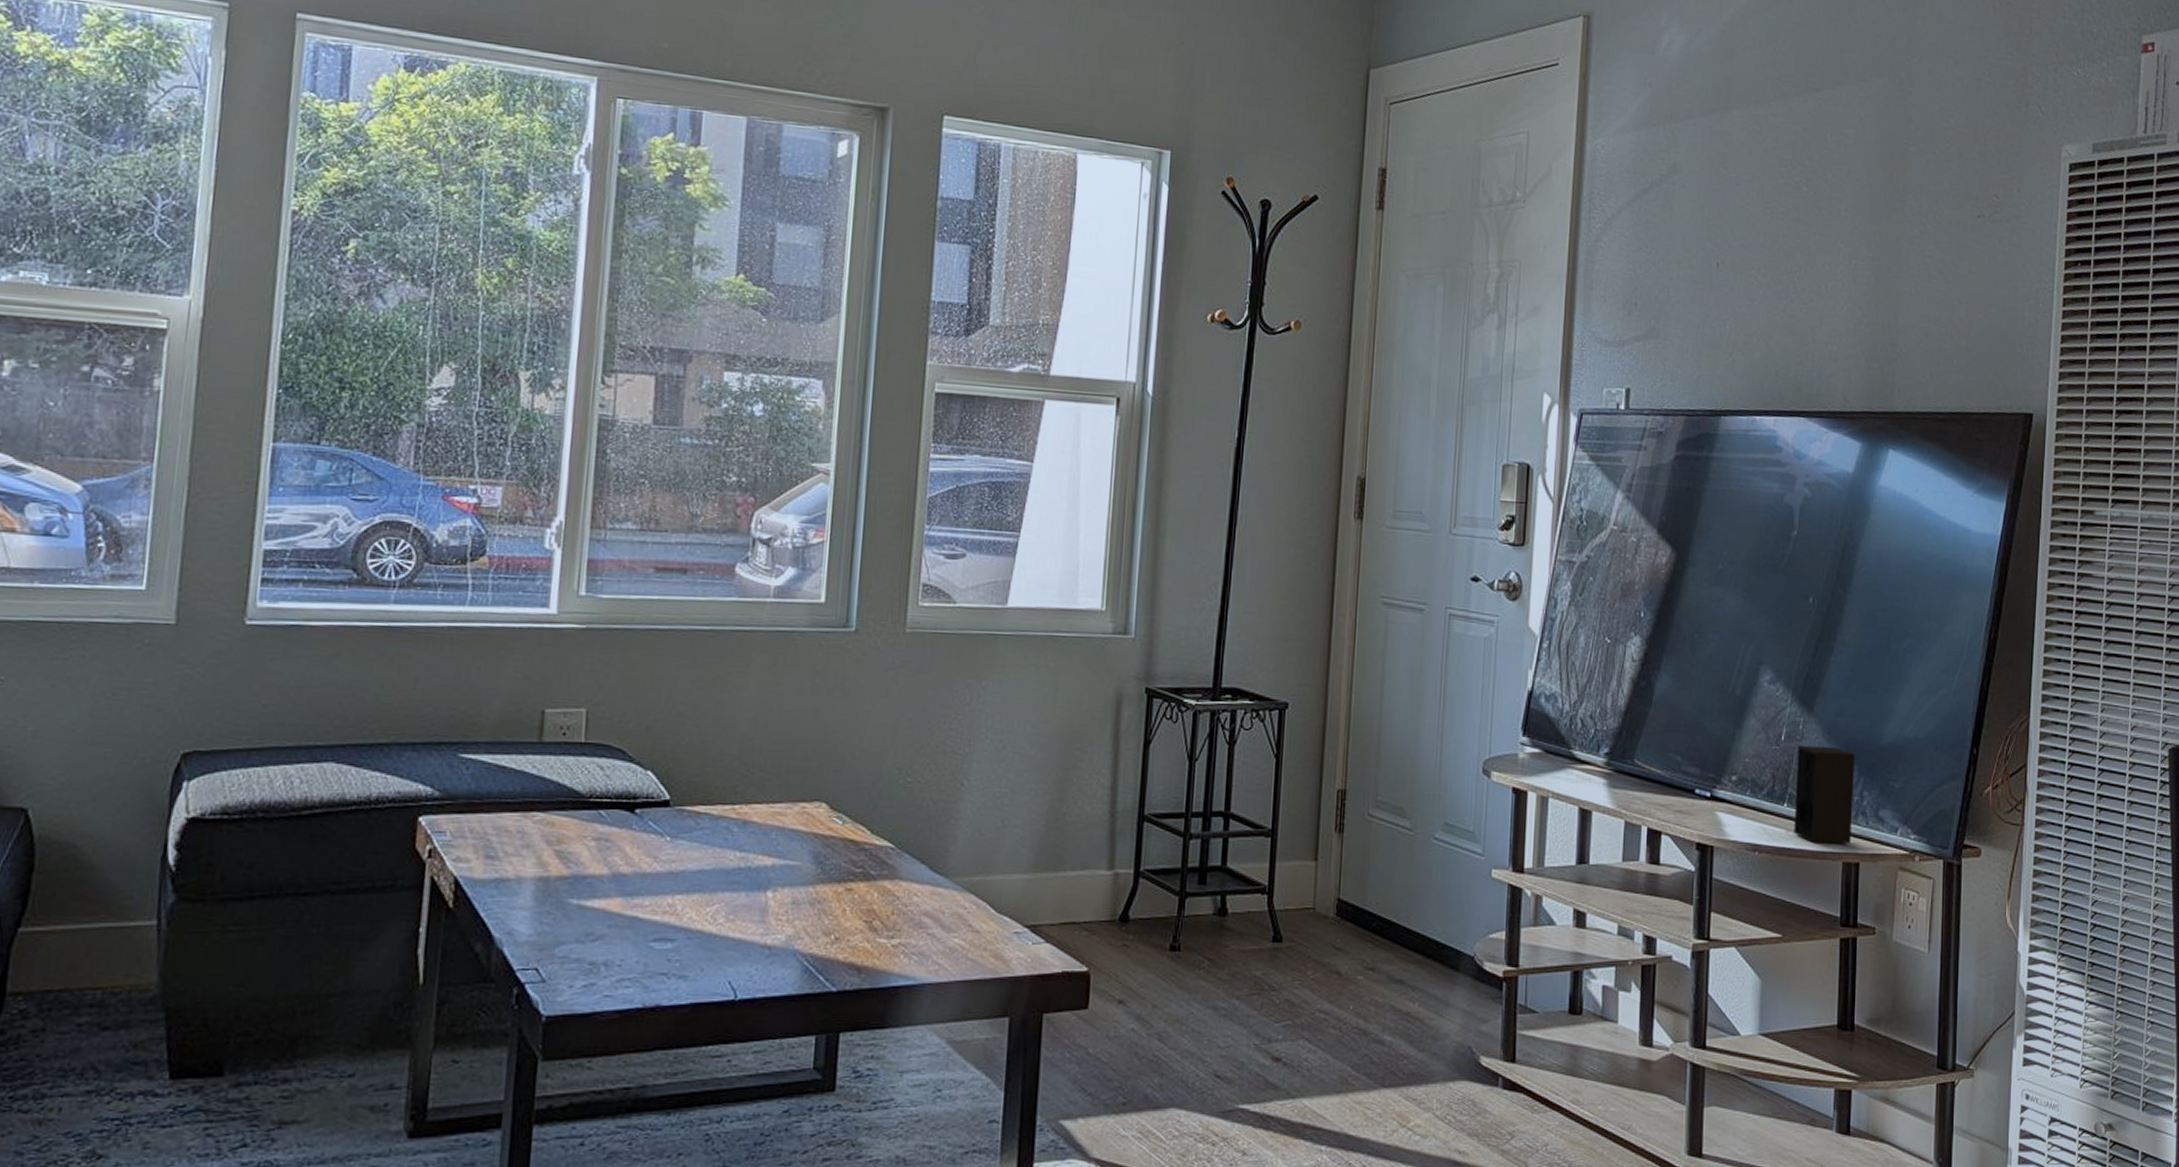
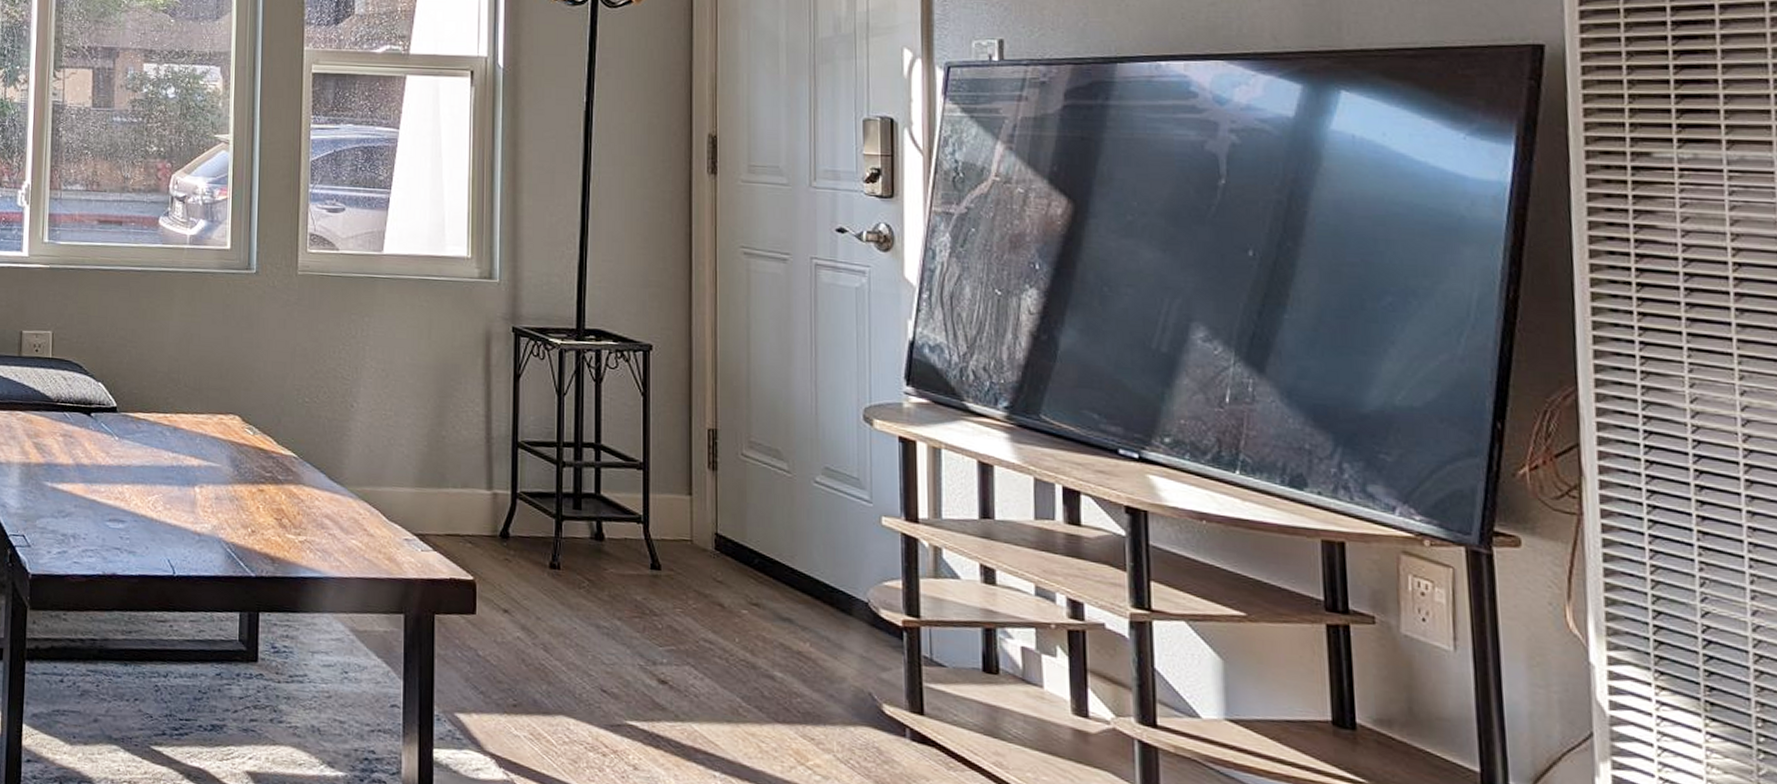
speaker: present [1794,745,1856,844] -> none [1248,408,1331,521]

